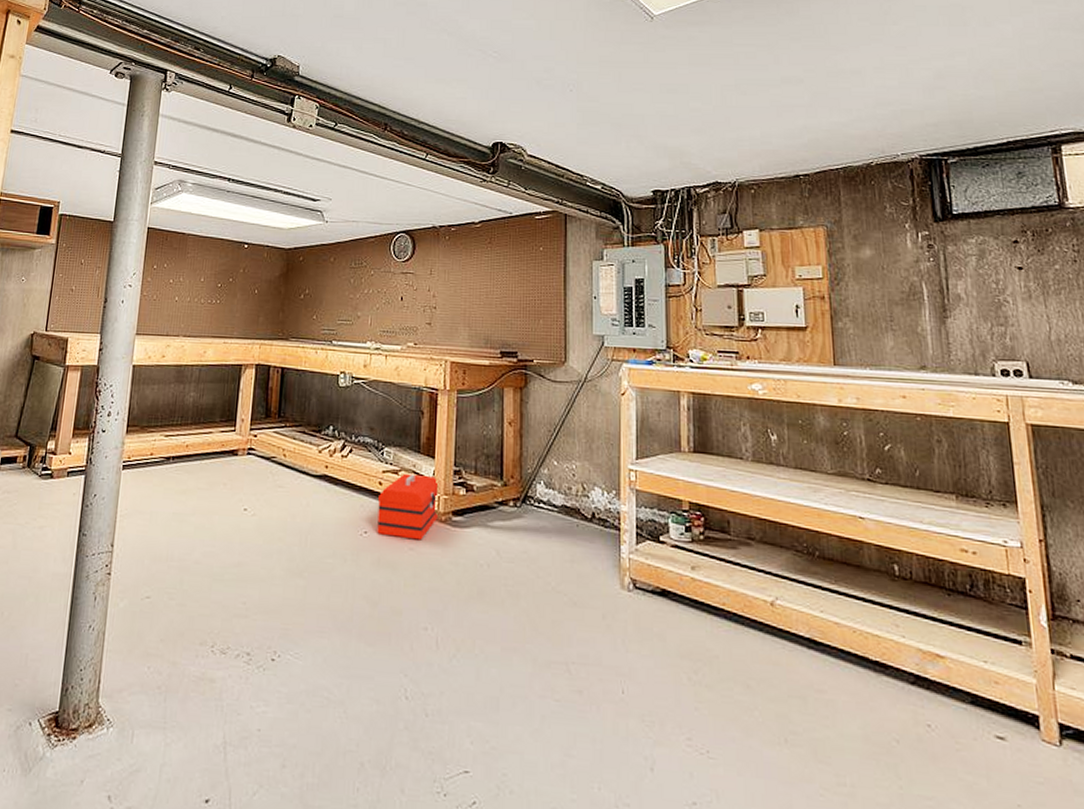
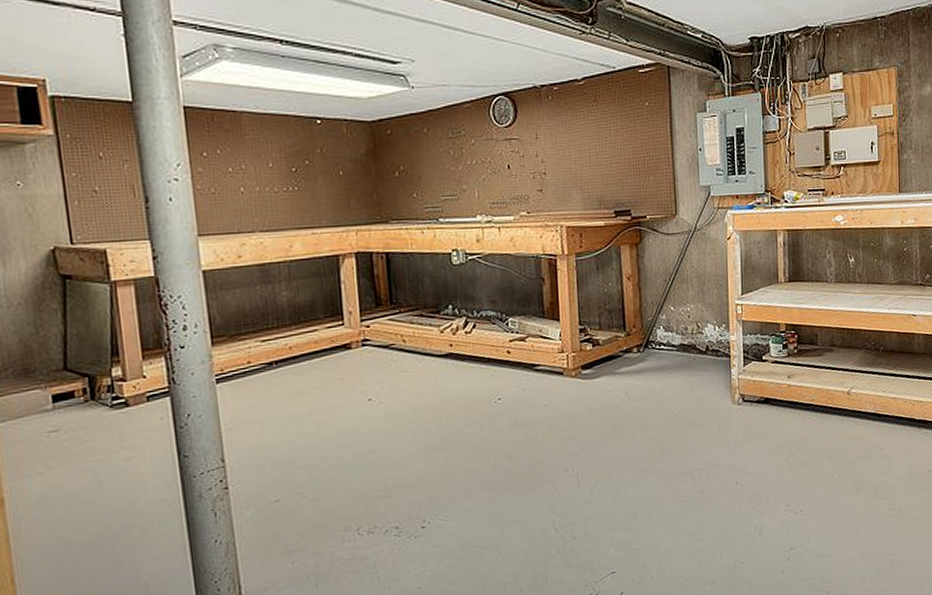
toolbox: present [377,473,440,540] -> none [507,337,568,398]

